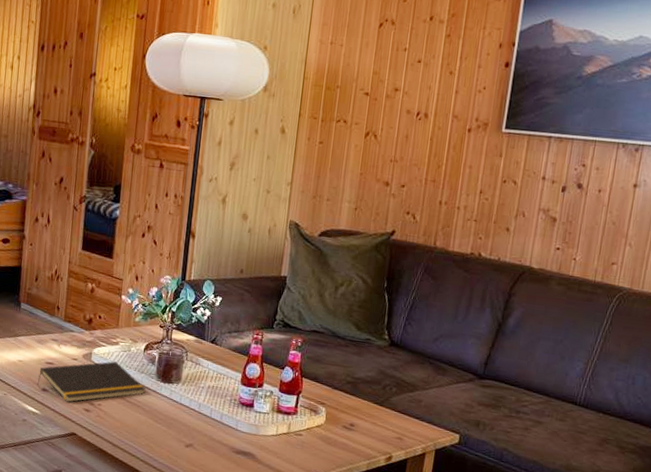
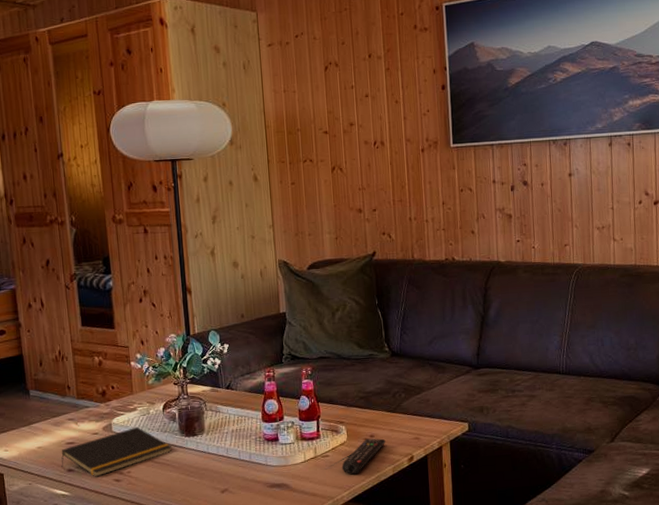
remote control: none [313,426,366,460] -> present [341,438,386,474]

